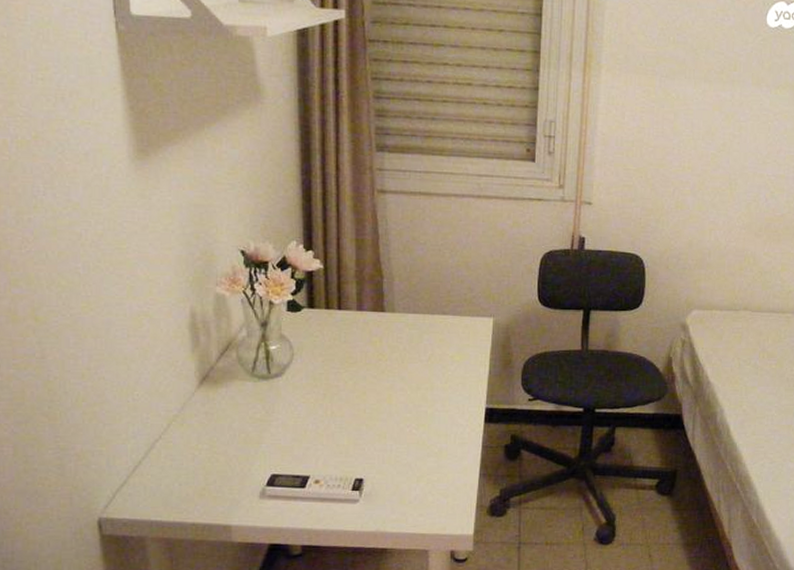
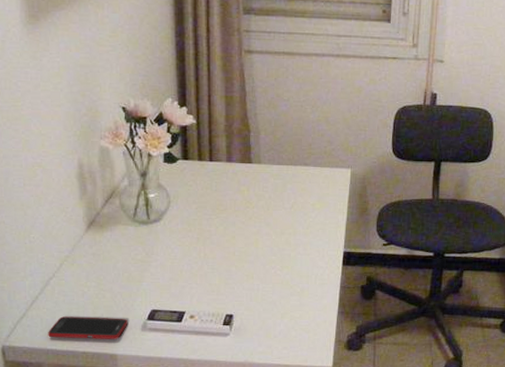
cell phone: none [152,483,245,509] -> present [48,316,128,339]

